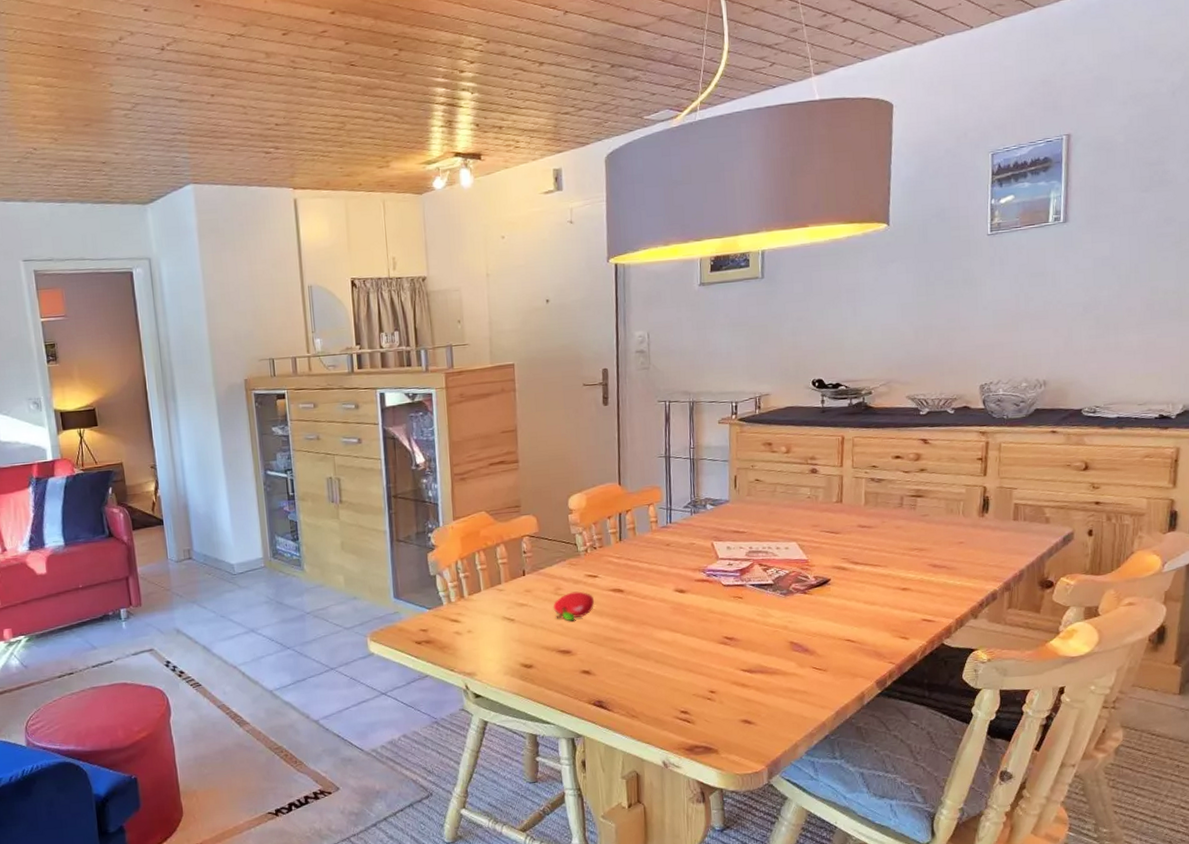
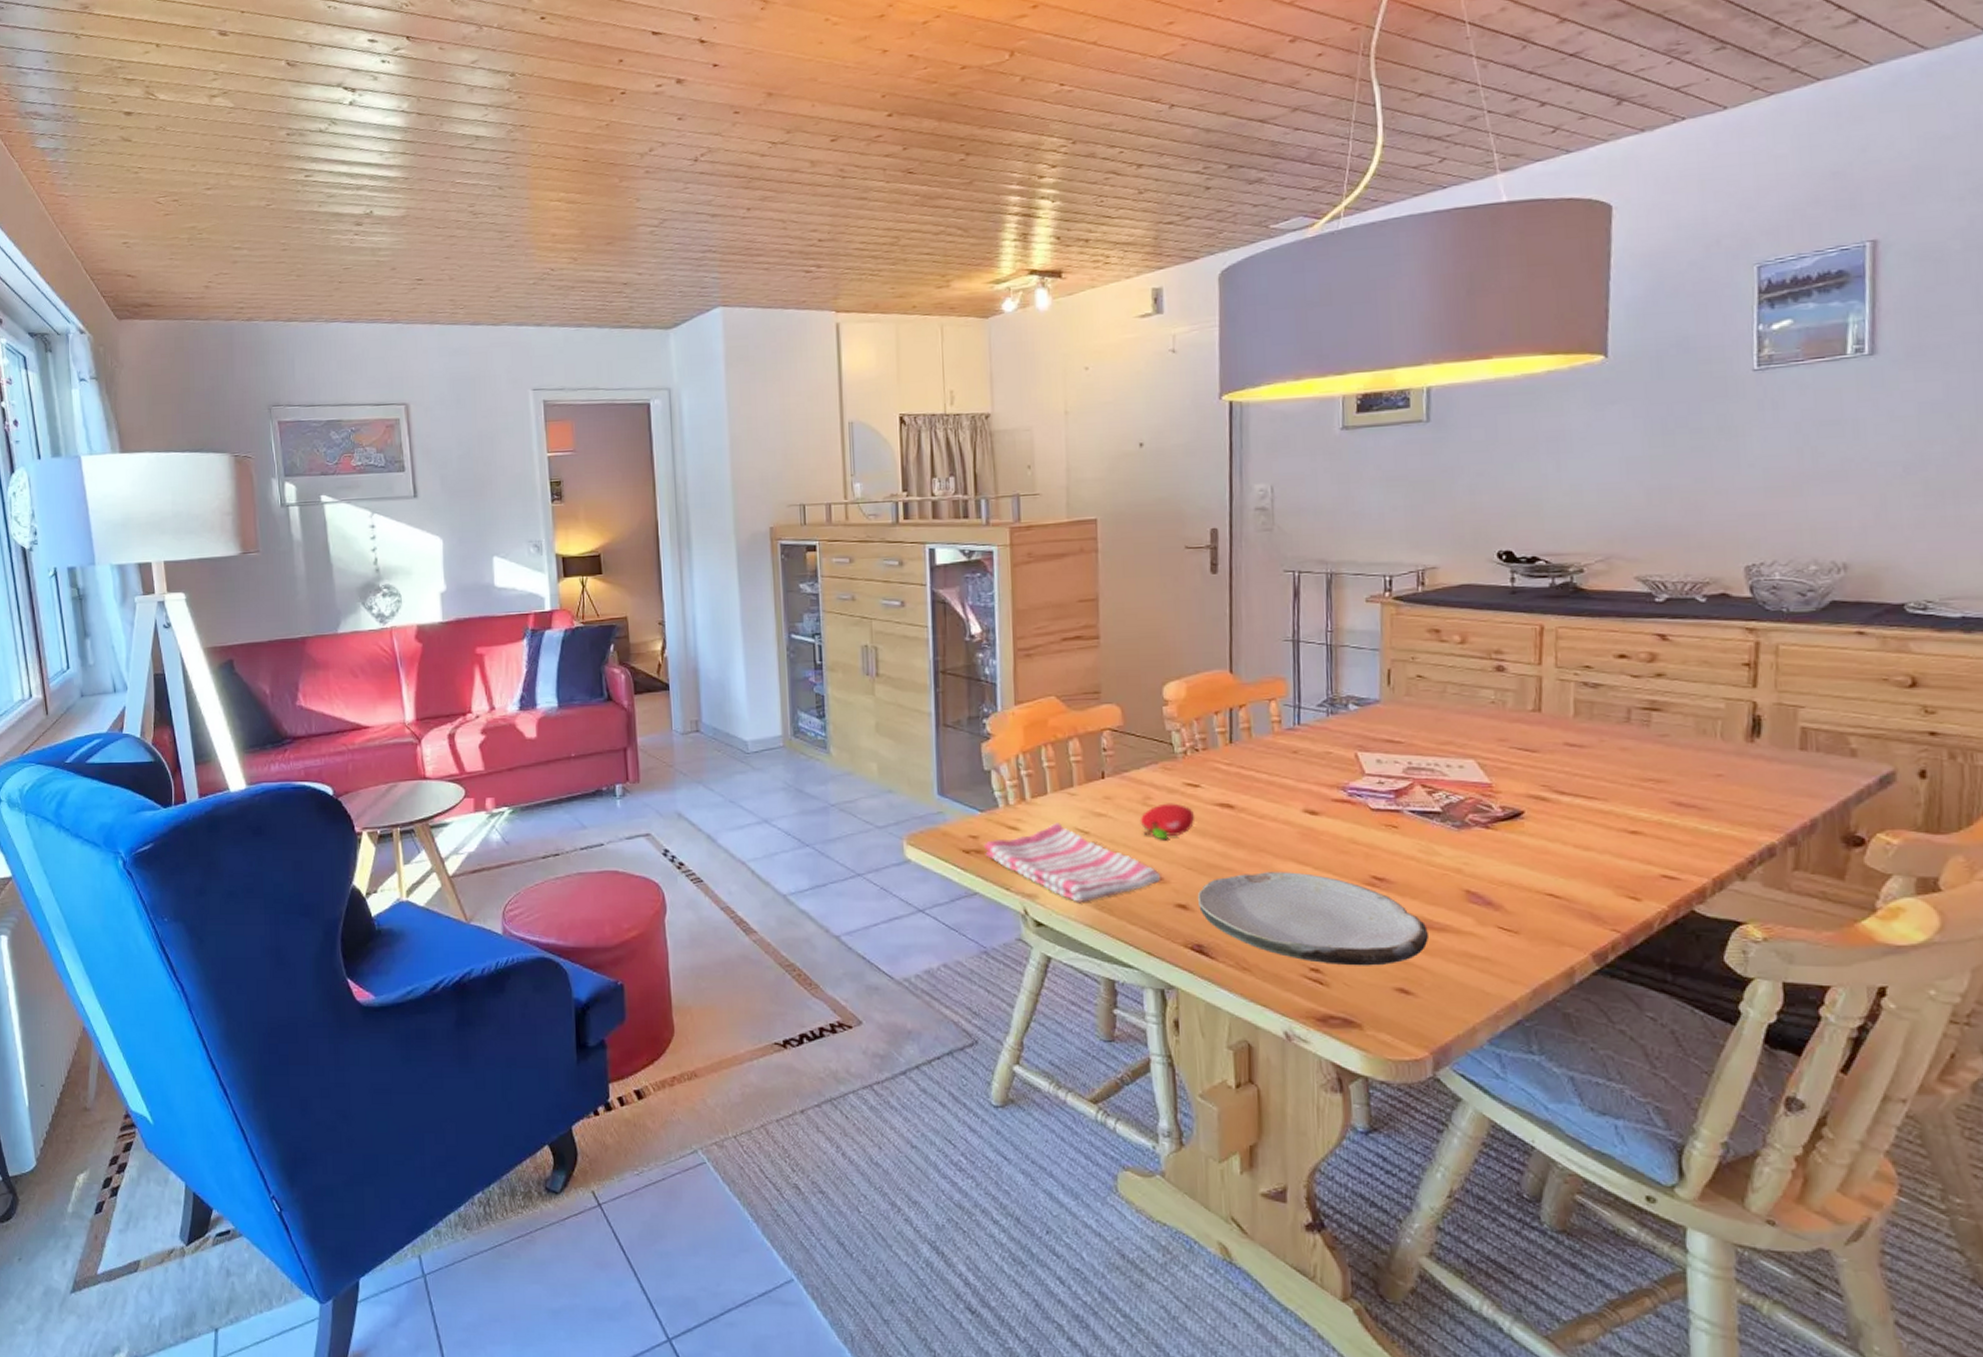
dish towel: none [432,614,569,676] -> present [983,823,1160,902]
plate: none [597,638,764,707] -> present [1197,872,1428,966]

